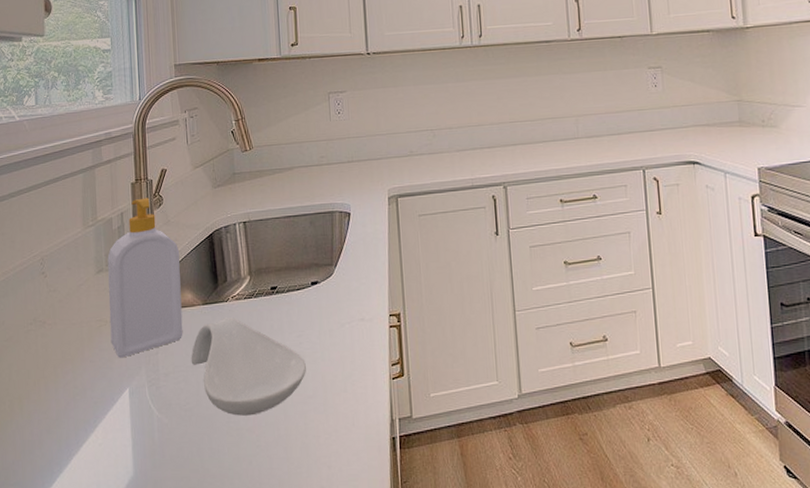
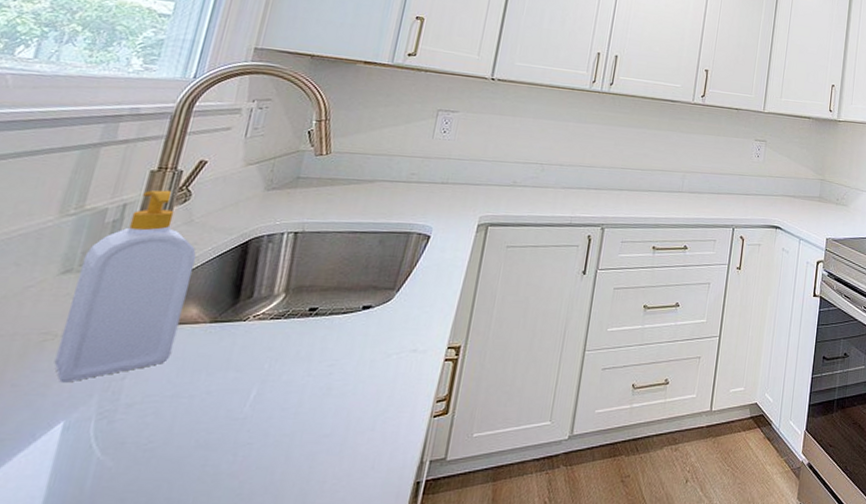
spoon rest: present [191,317,306,416] -> none [171,340,331,458]

